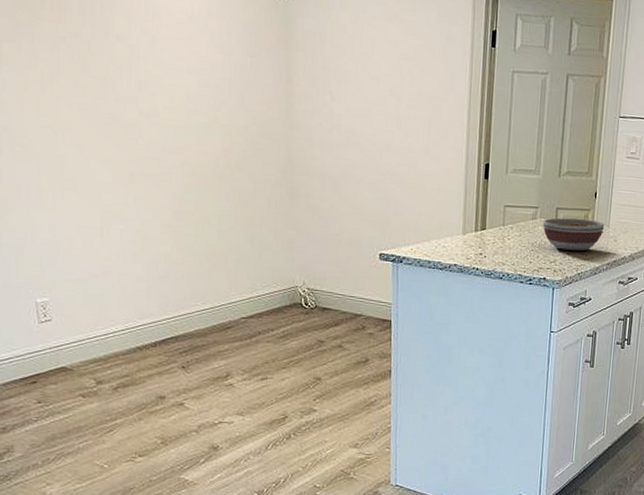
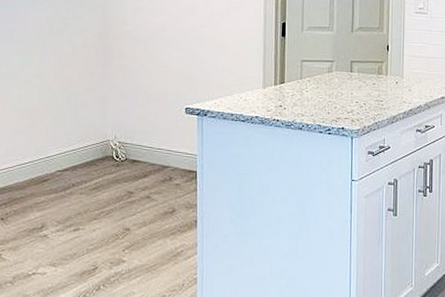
bowl: present [542,217,605,251] -> none [338,70,398,101]

